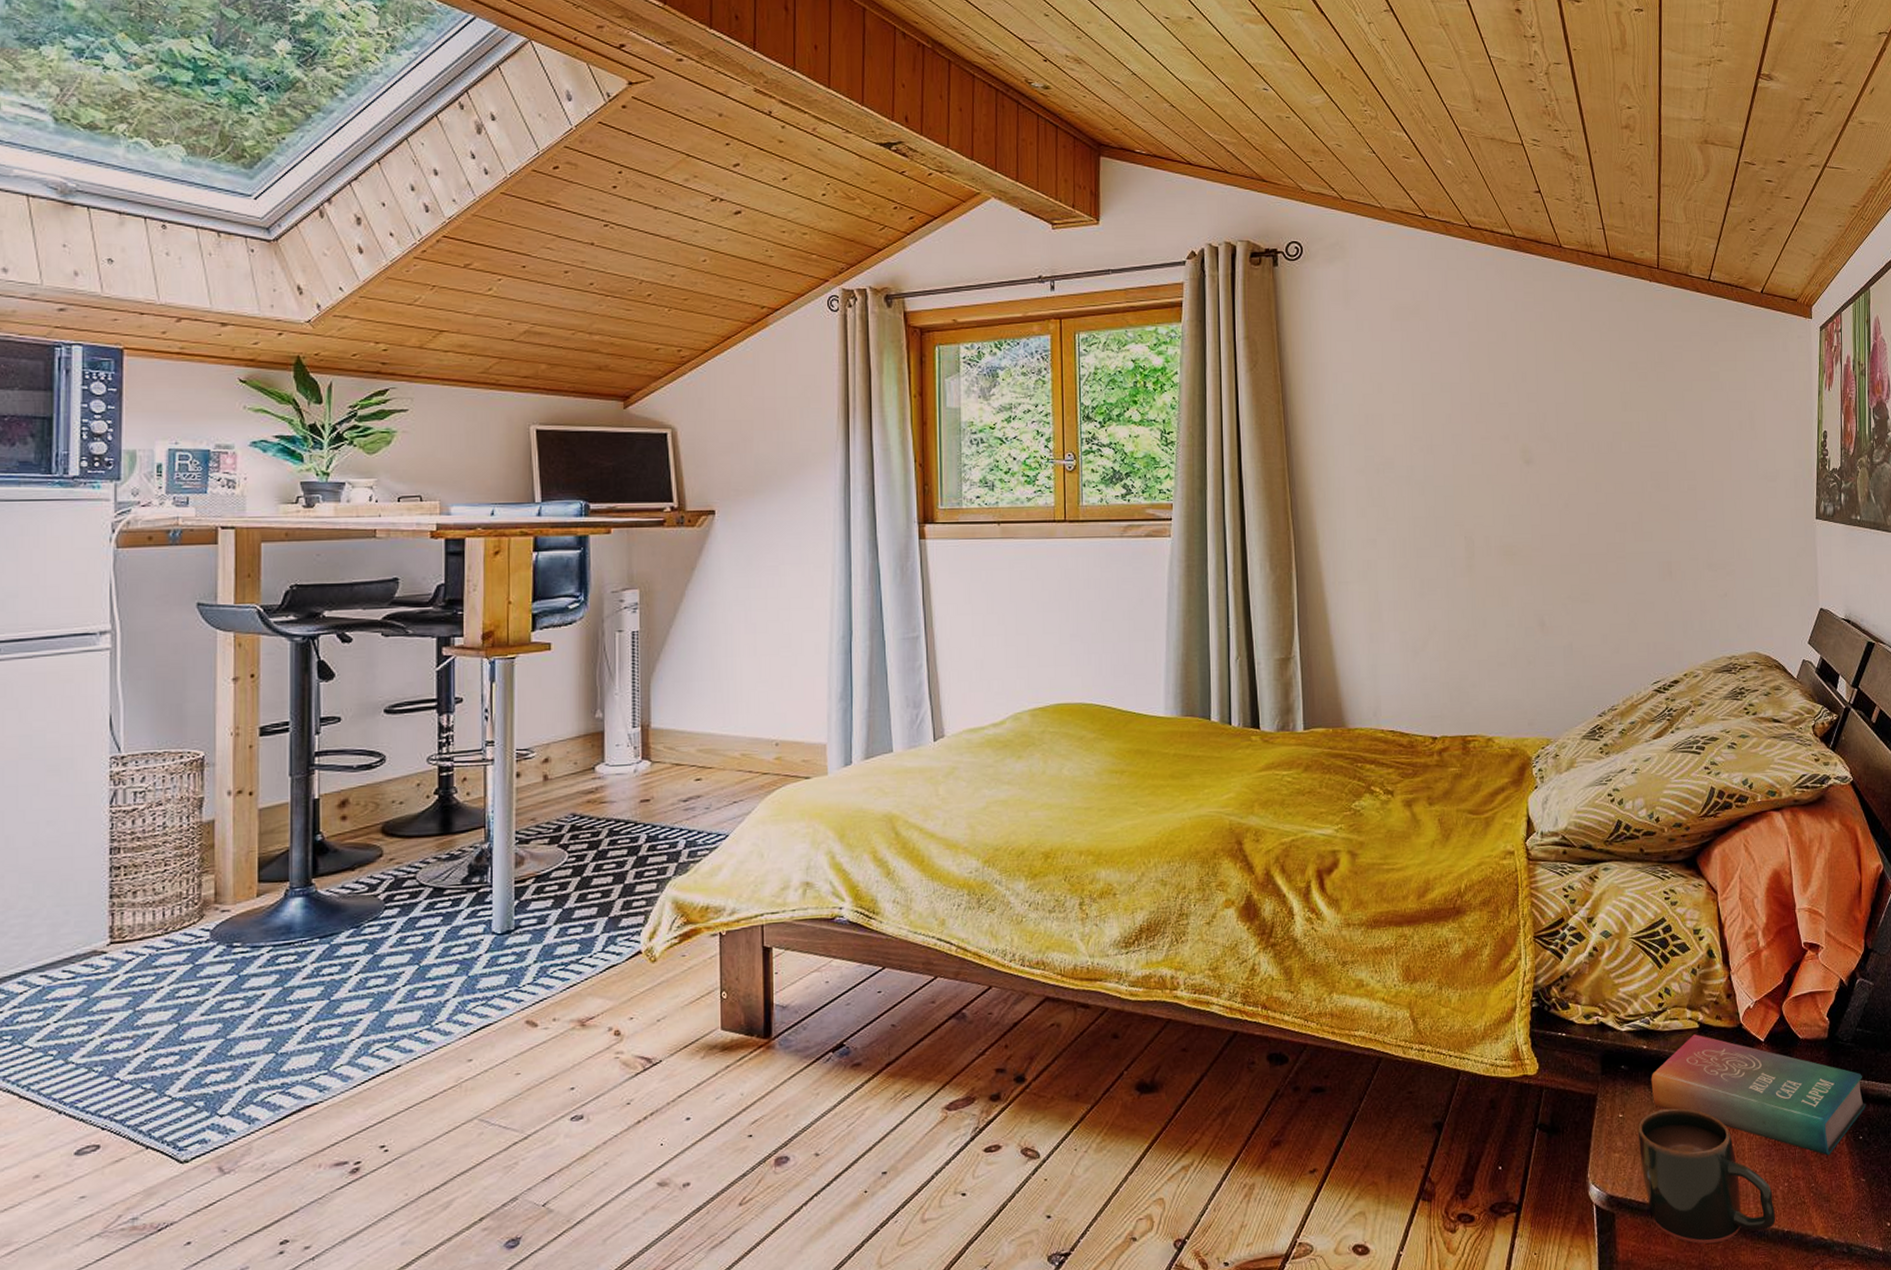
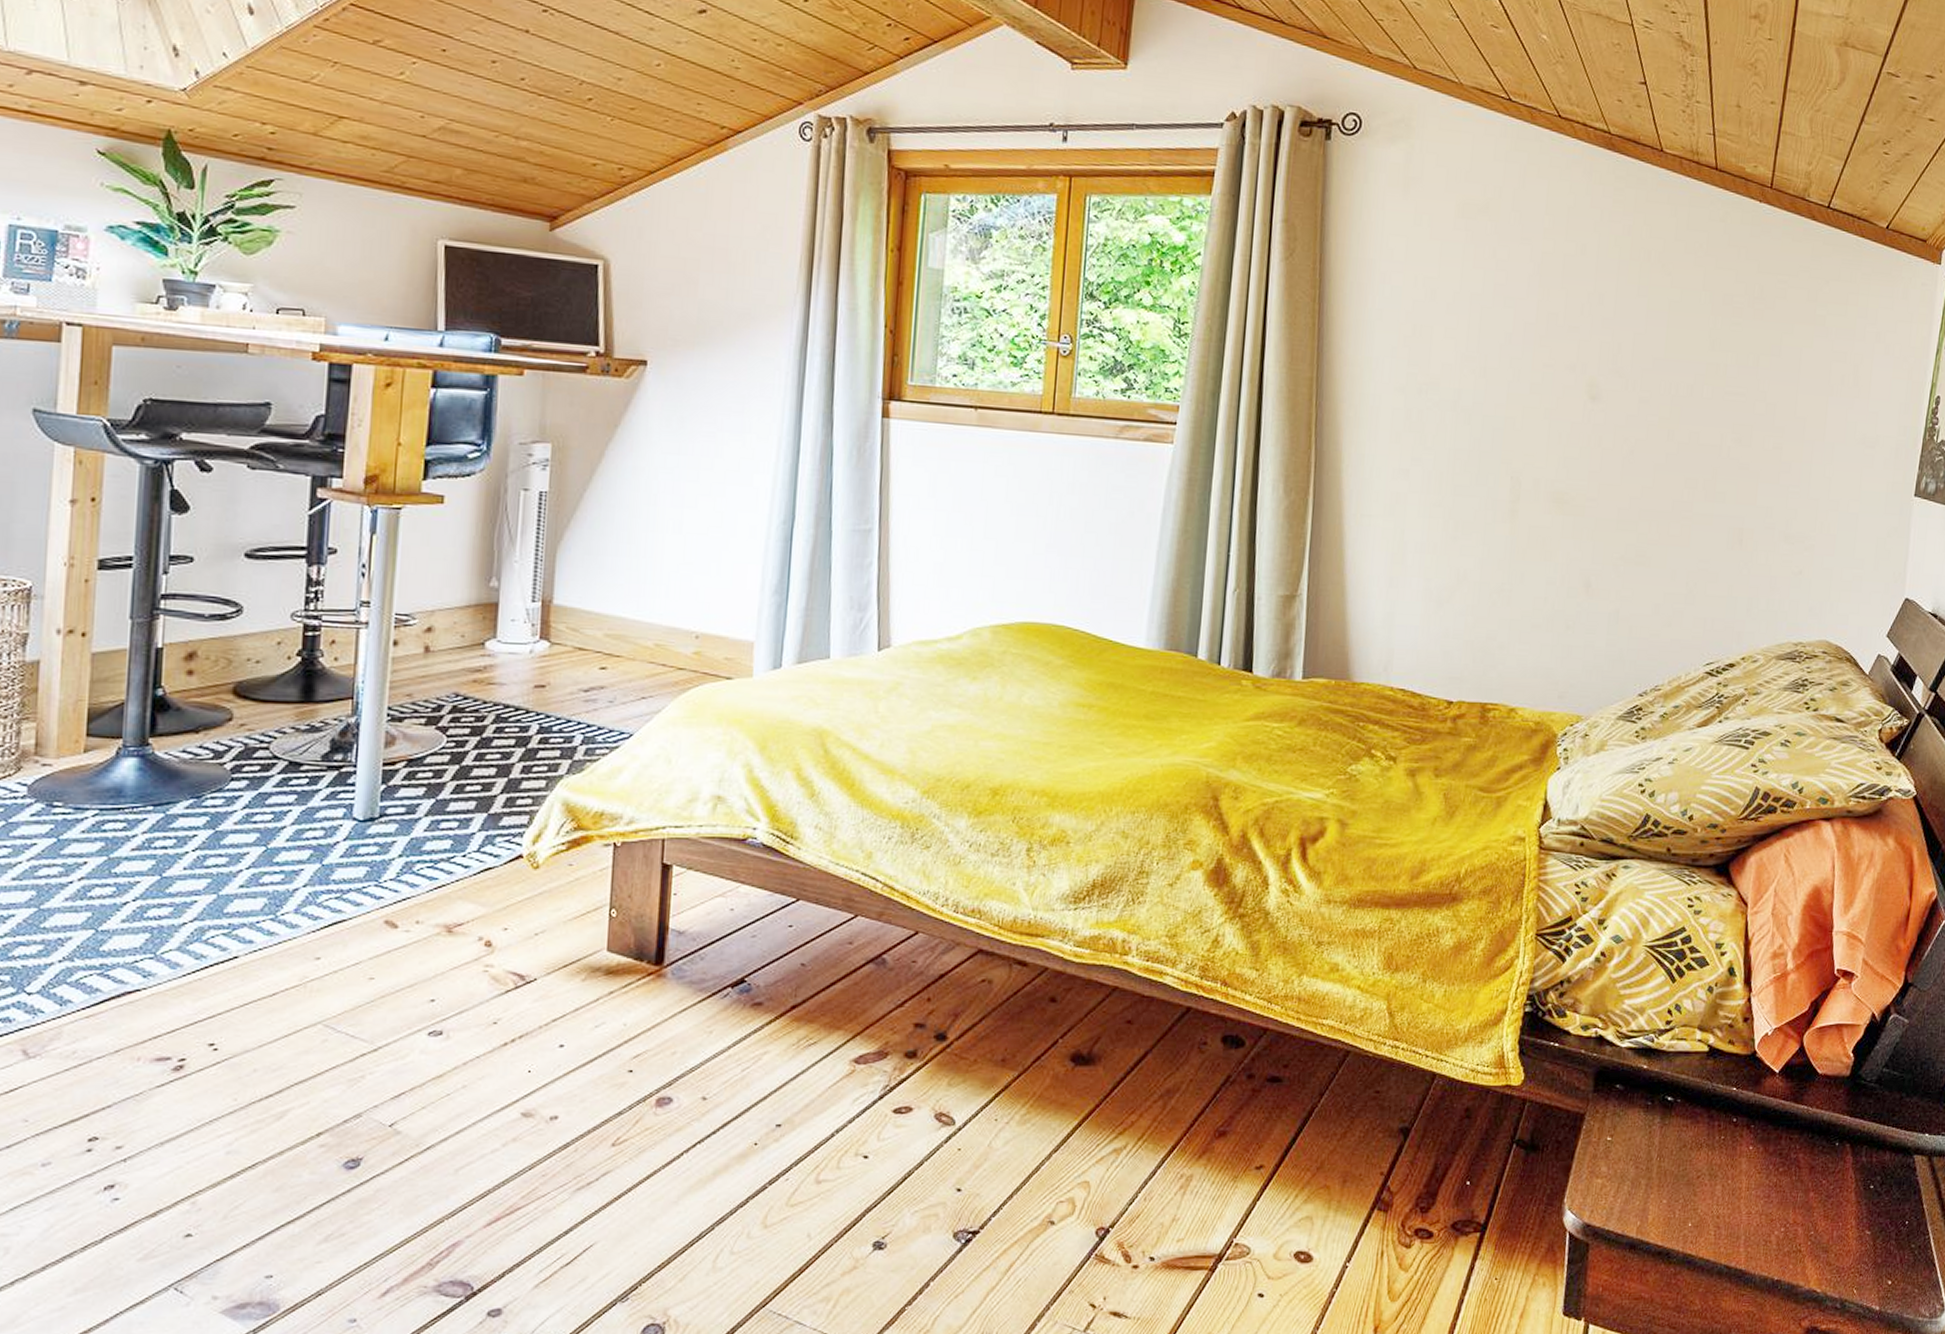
mug: present [1638,1108,1776,1244] -> none [1624,1136,1767,1285]
book: present [1651,1034,1866,1156] -> none [1647,1058,1883,1203]

